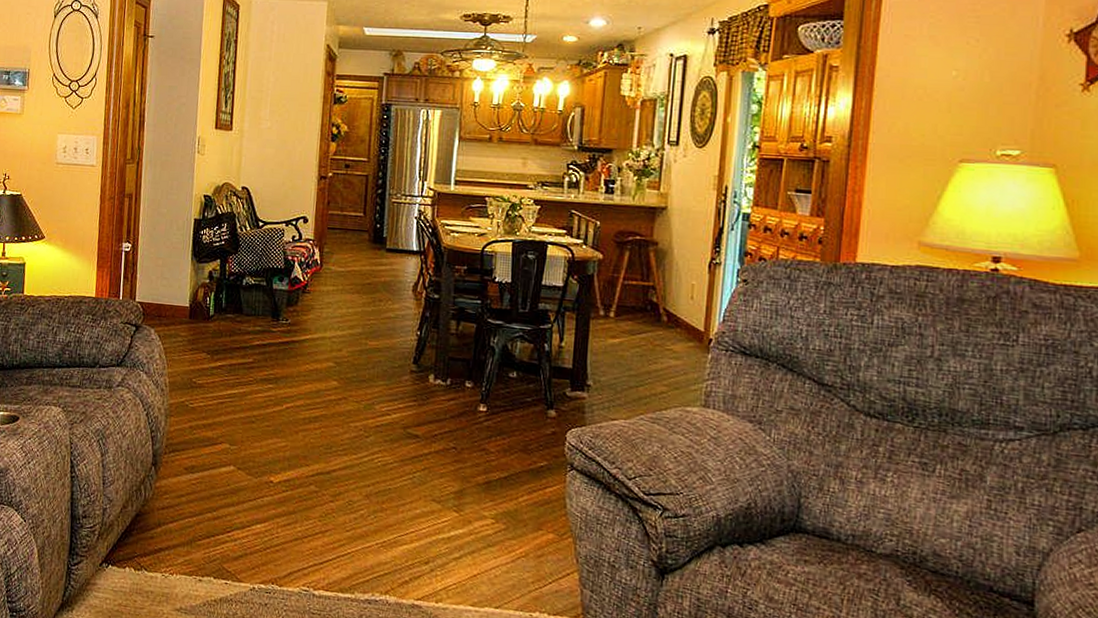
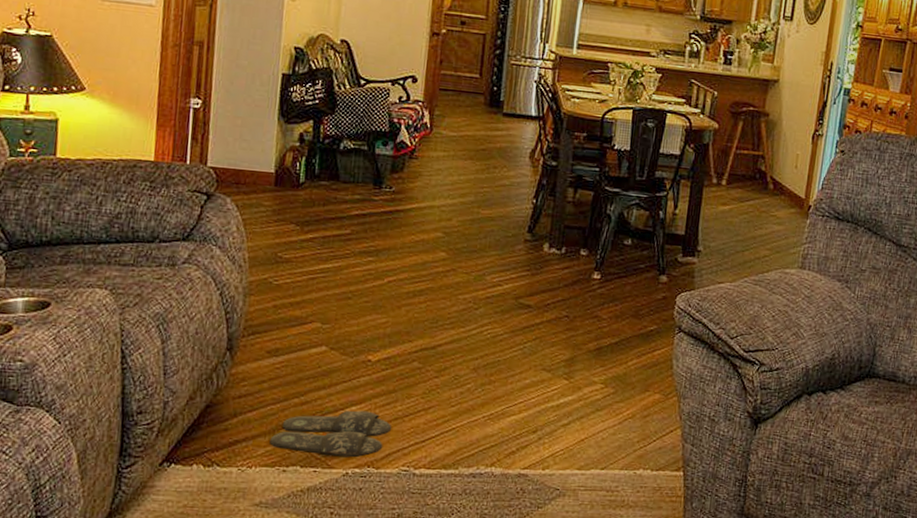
slippers: none [188,528,292,573] -> present [270,410,391,458]

